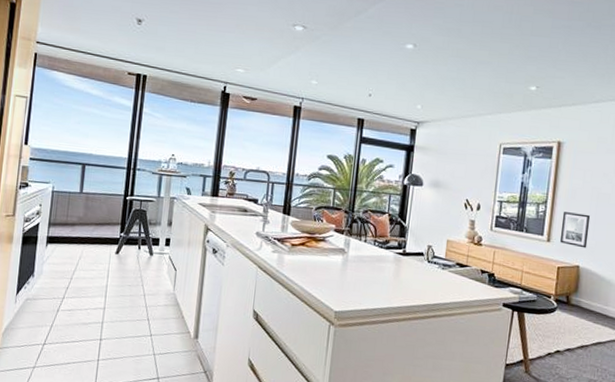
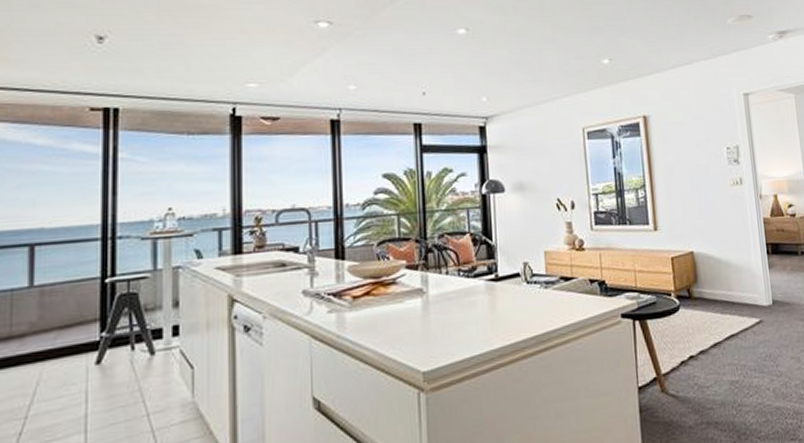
wall art: present [560,212,591,249] -> none [664,191,697,231]

